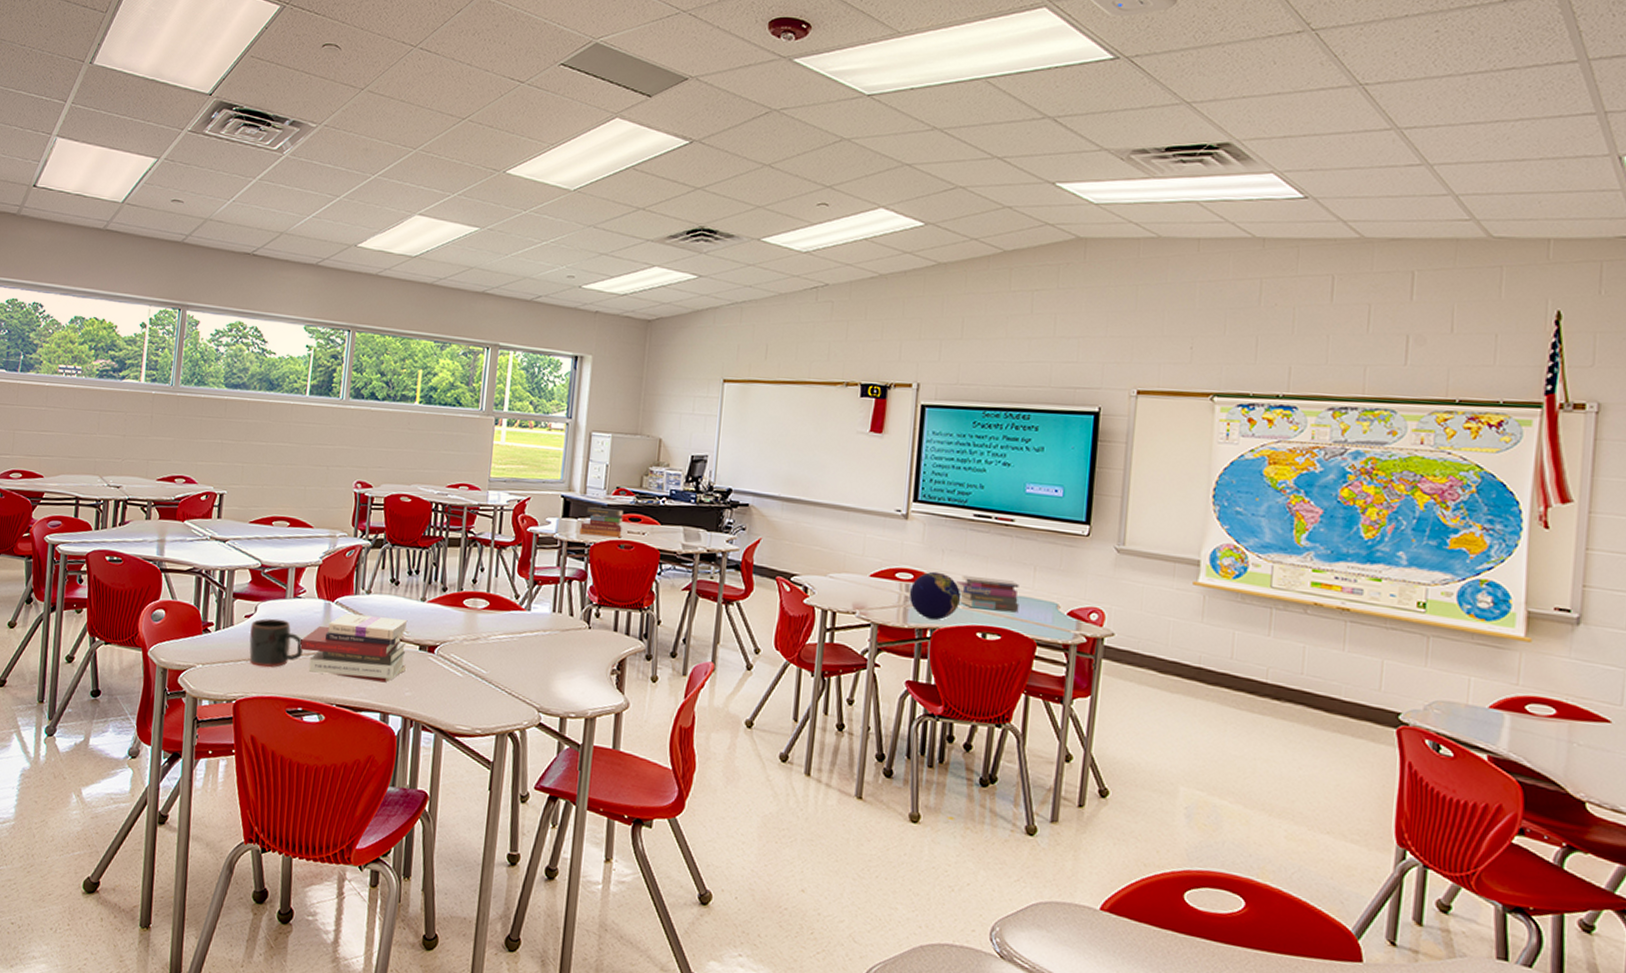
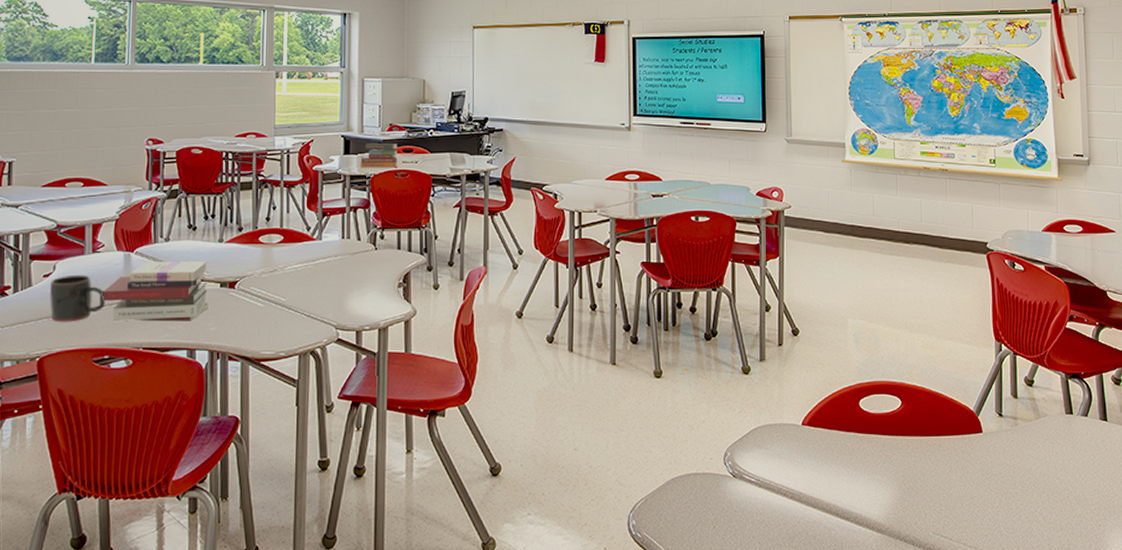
globe: present [909,571,962,621] -> none [637,171,677,211]
books: present [956,576,1019,613] -> none [672,172,721,198]

